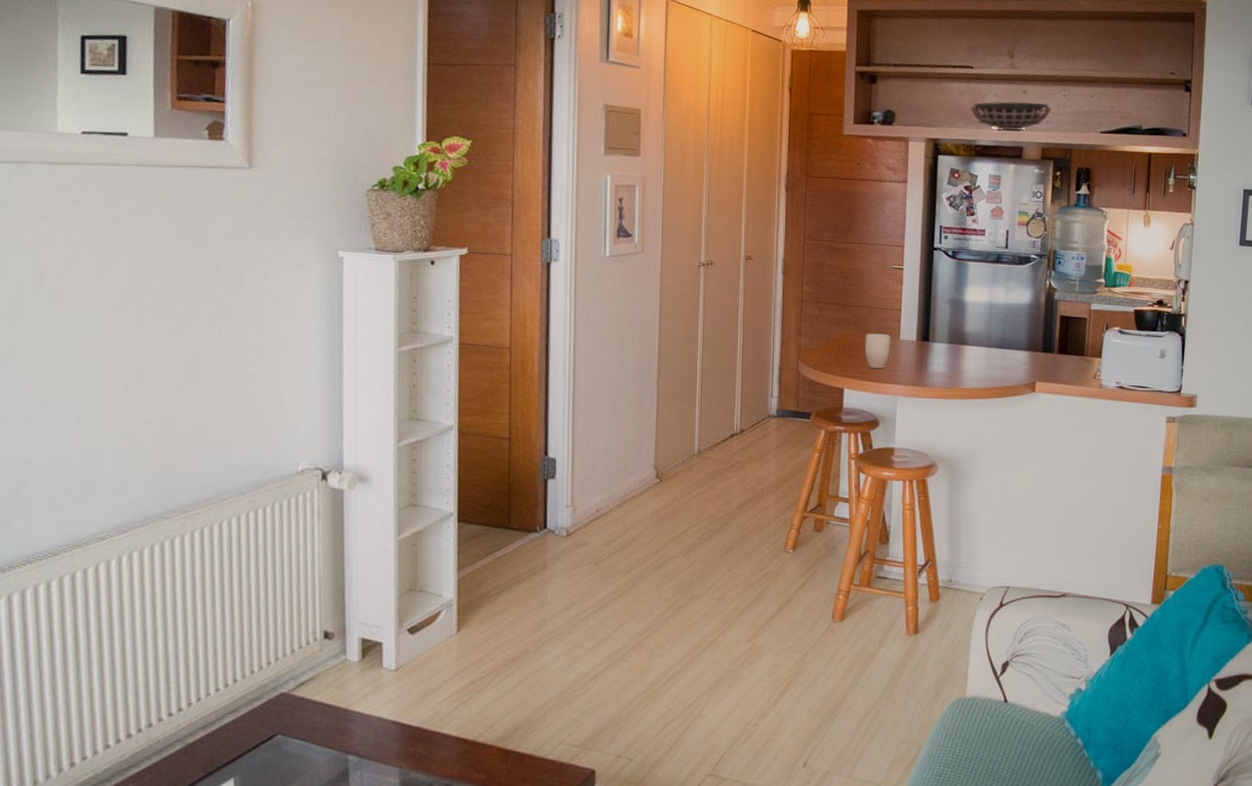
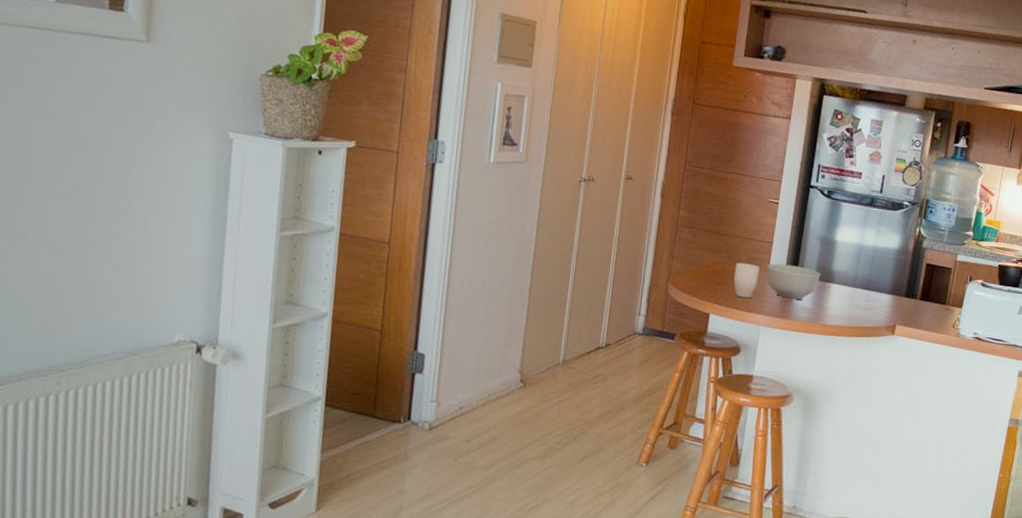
bowl: none [897,330,954,366] -> present [766,263,821,300]
decorative bowl: present [971,101,1051,130] -> none [860,47,939,78]

